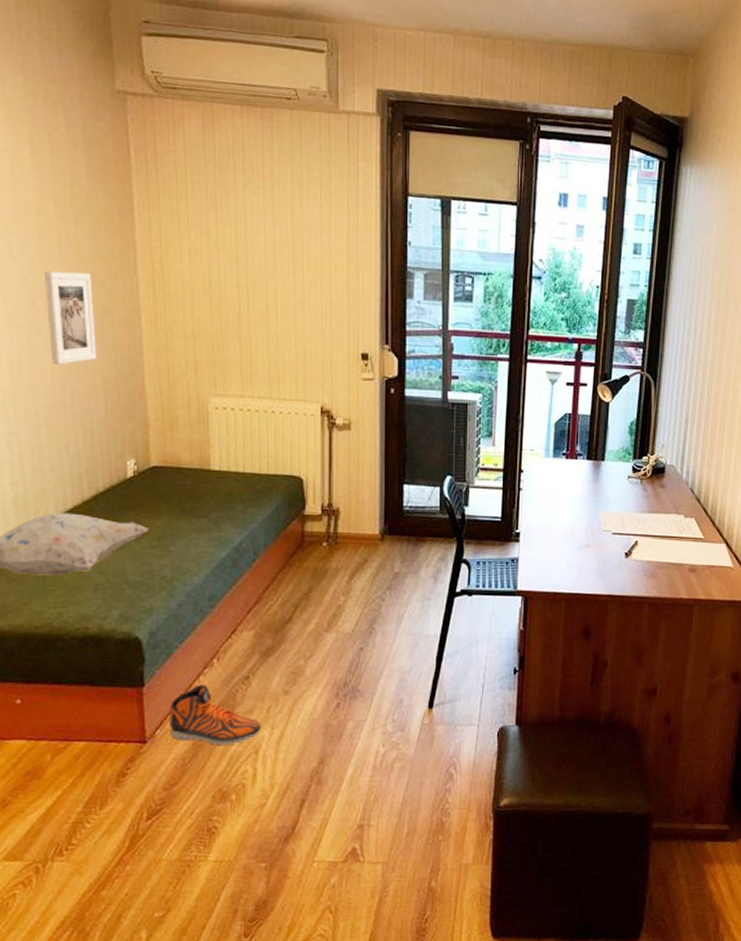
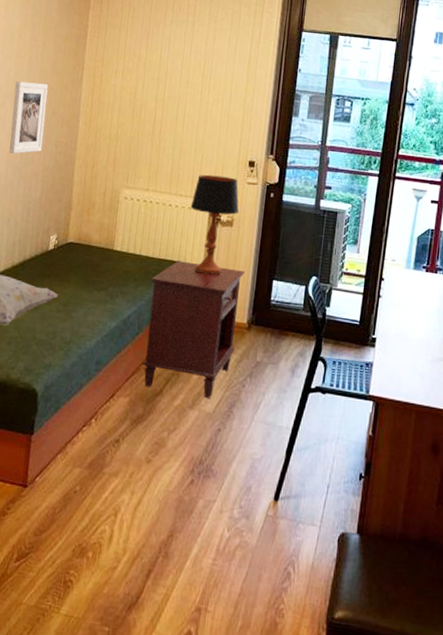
sneaker: present [170,684,261,745] -> none [47,440,123,503]
nightstand: none [262,474,371,618] -> present [142,260,245,398]
table lamp: none [297,373,357,486] -> present [190,174,240,275]

